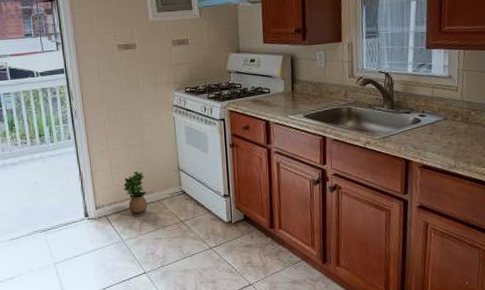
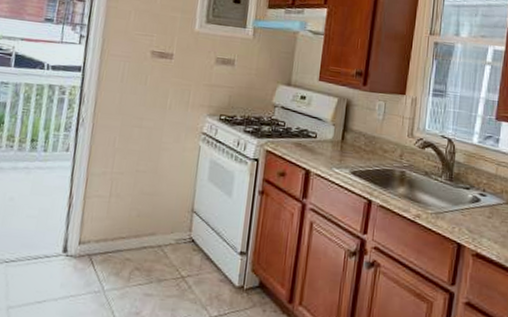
potted plant: present [123,170,148,217] -> none [119,203,149,263]

